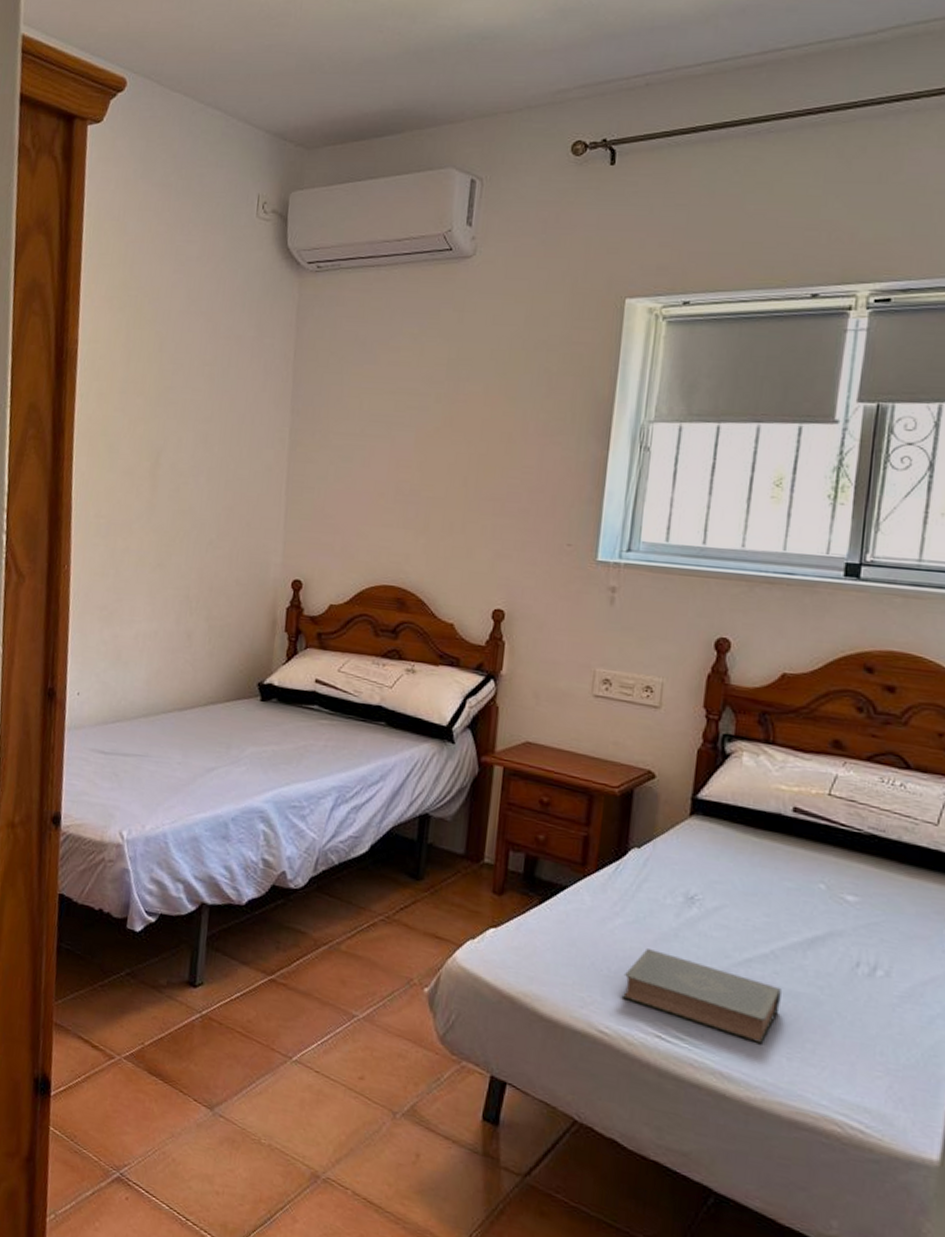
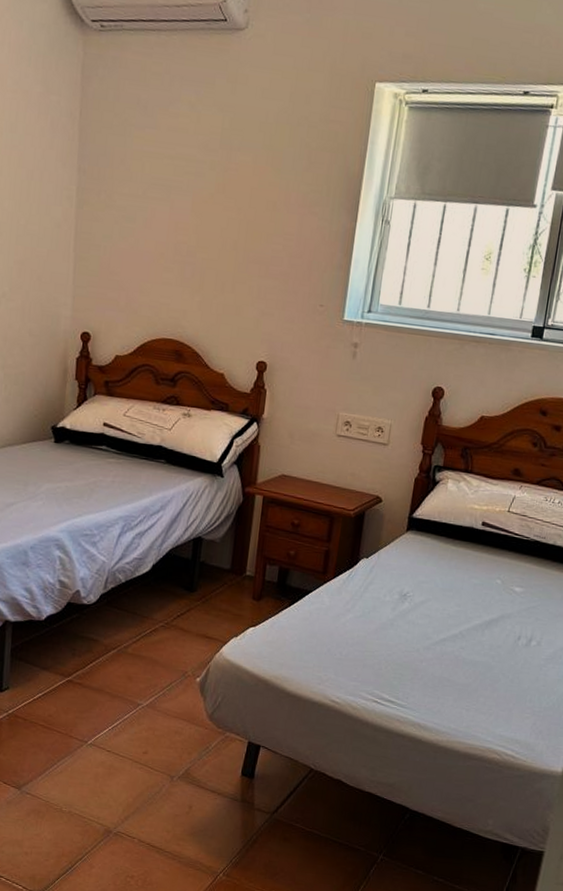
book: present [621,949,782,1043] -> none [349,636,465,700]

